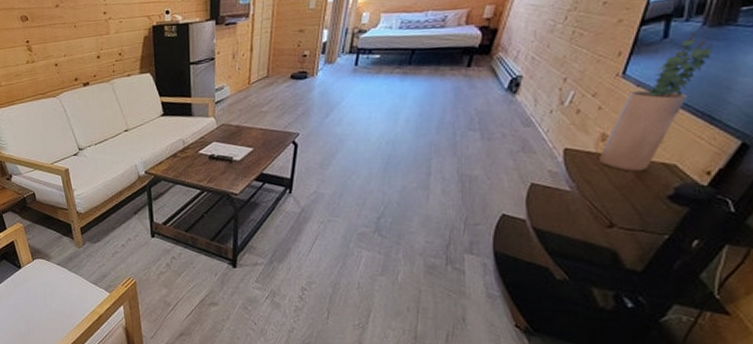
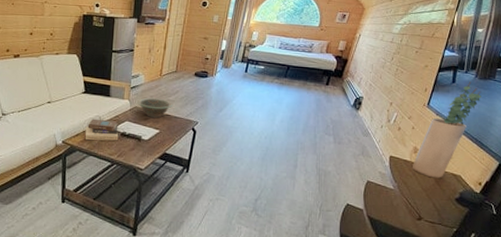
books: none [168,142,207,168] -> present [84,118,119,141]
decorative bowl: none [224,110,266,134] -> present [137,97,172,118]

